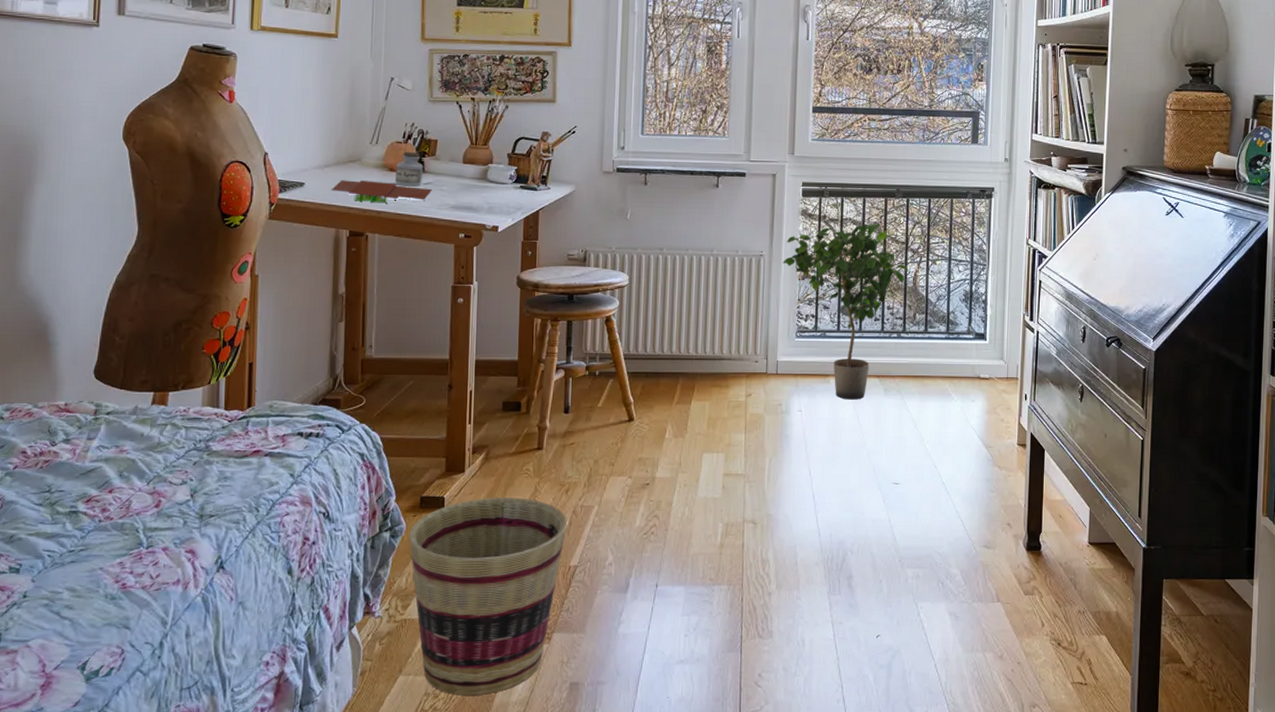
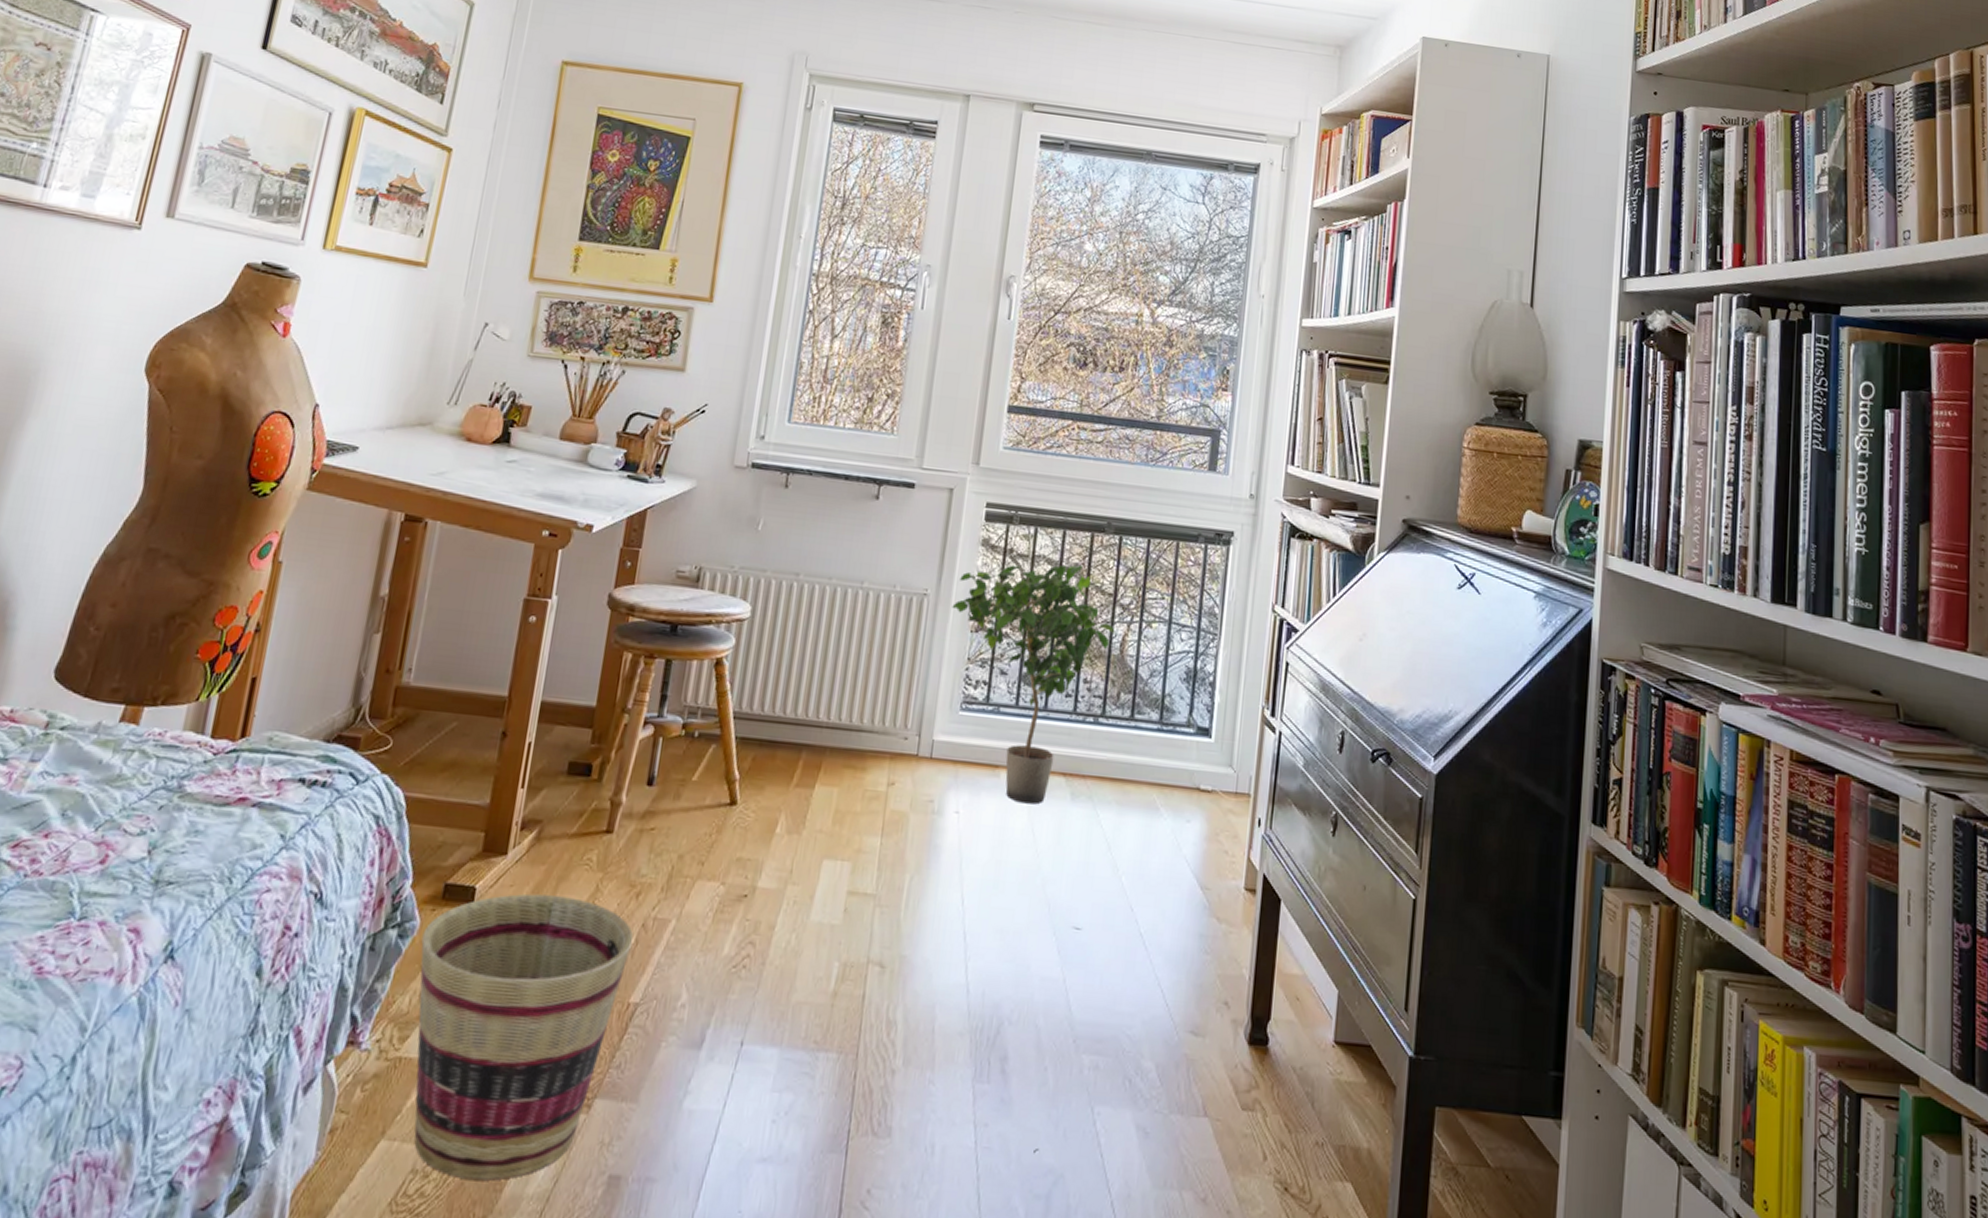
papers: present [331,180,432,203] -> none [390,447,517,485]
jar: present [394,152,424,187] -> none [470,418,510,465]

